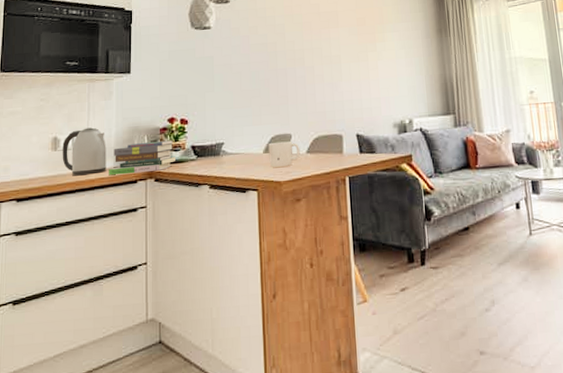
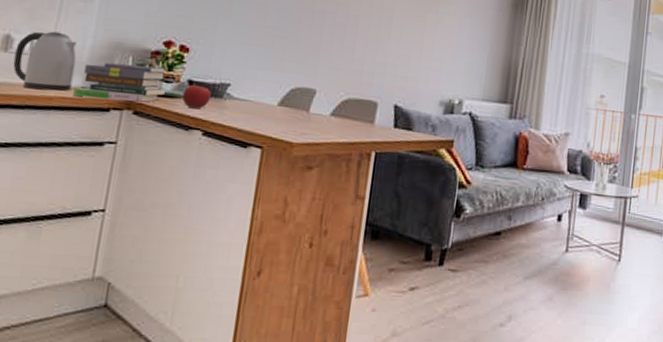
fruit: none [189,147,210,169] -> present [182,84,211,109]
mug: present [268,141,300,168] -> none [282,95,324,127]

